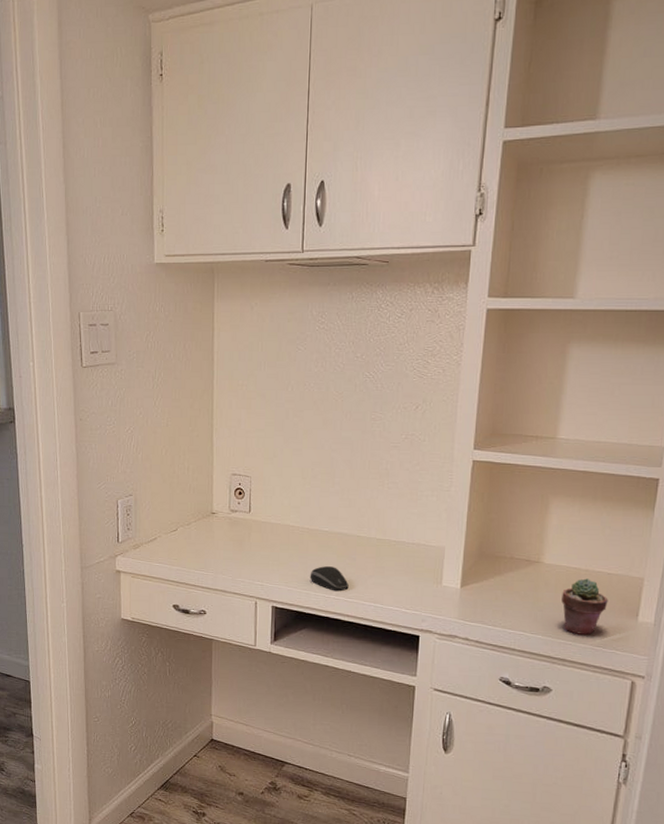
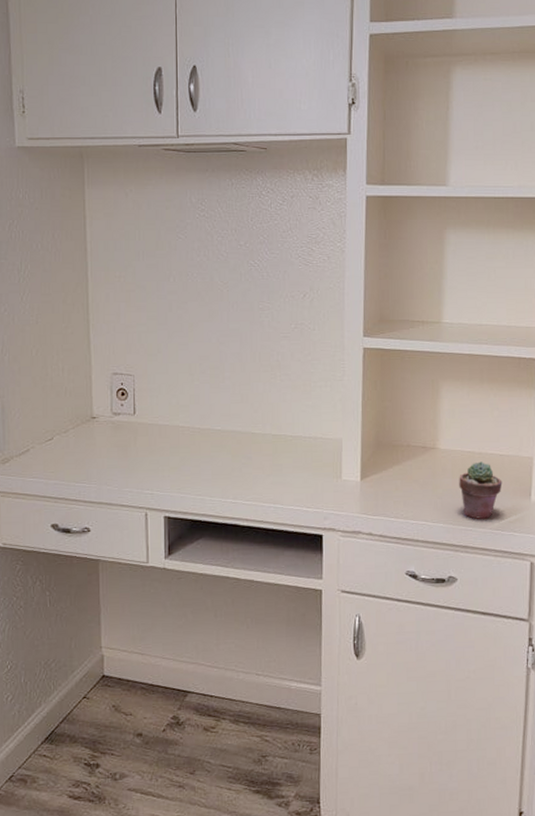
computer mouse: present [309,566,349,592] -> none [204,468,246,495]

